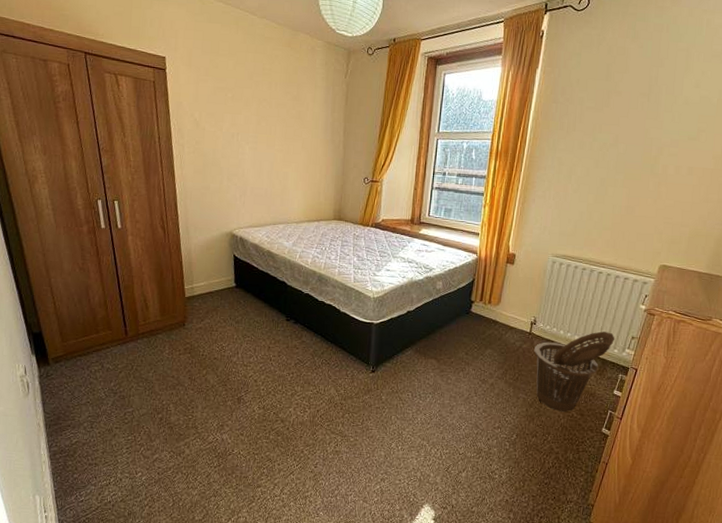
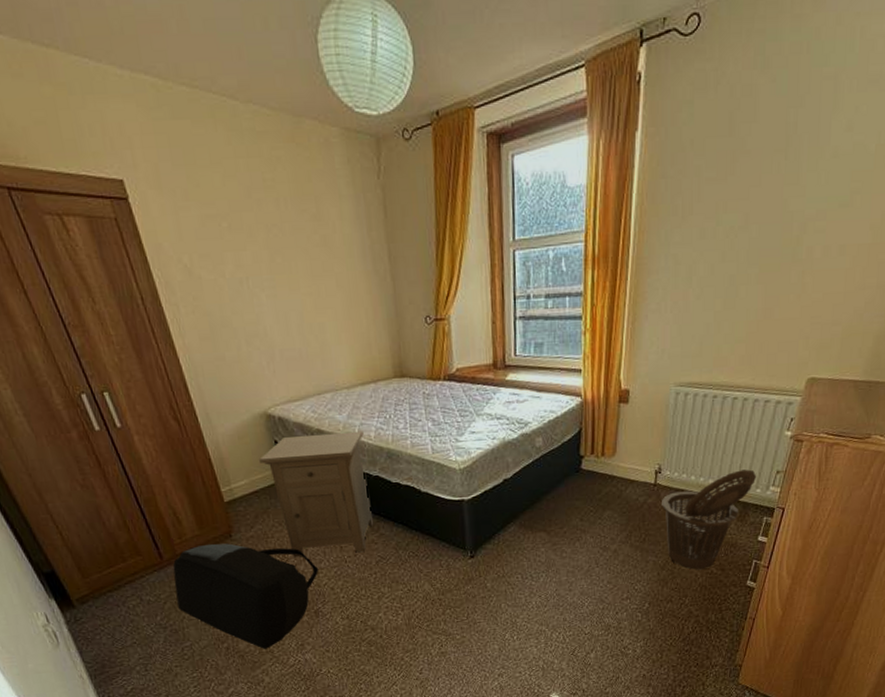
duffel bag: none [130,329,247,425] -> present [172,543,318,650]
nightstand: none [218,253,303,354] -> present [258,431,374,558]

